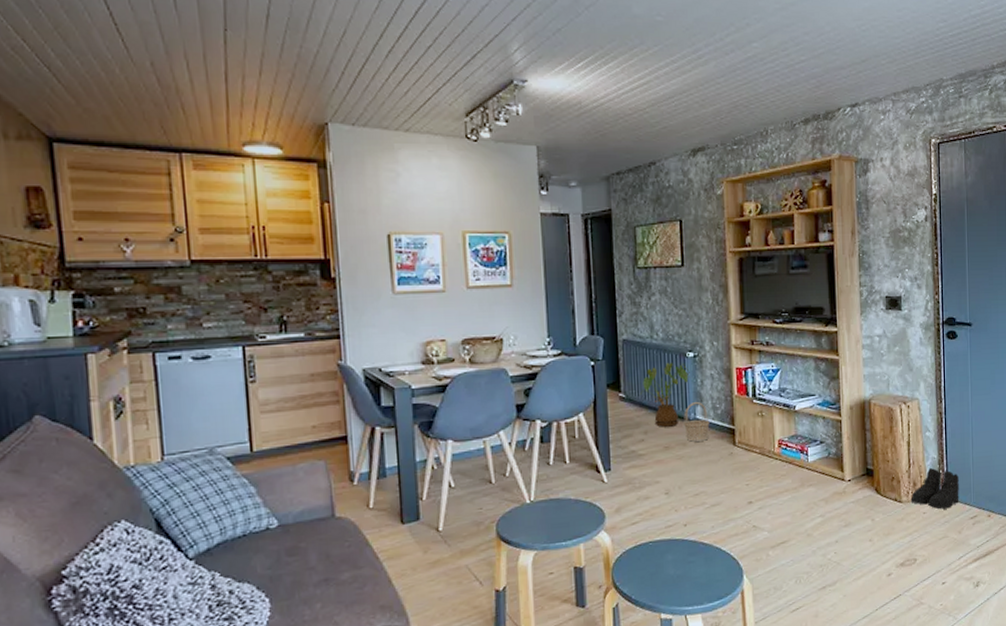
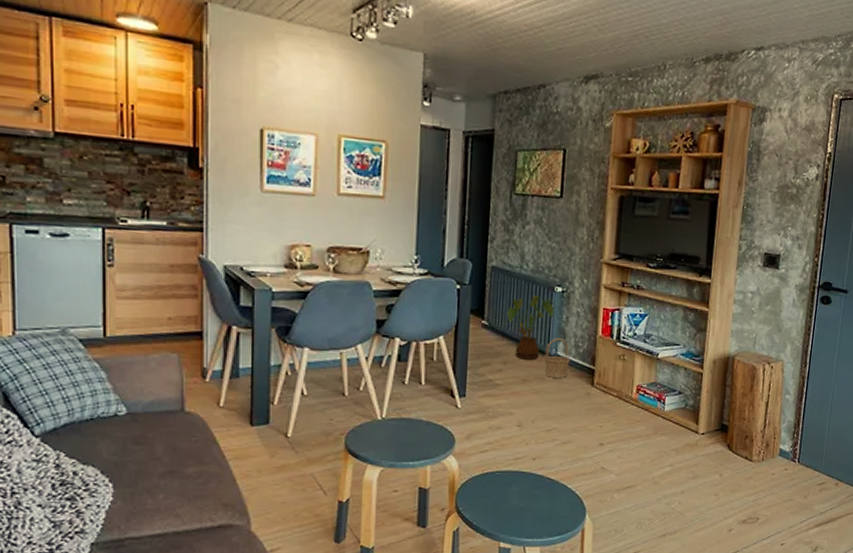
boots: present [910,467,959,510] -> none [761,430,812,473]

